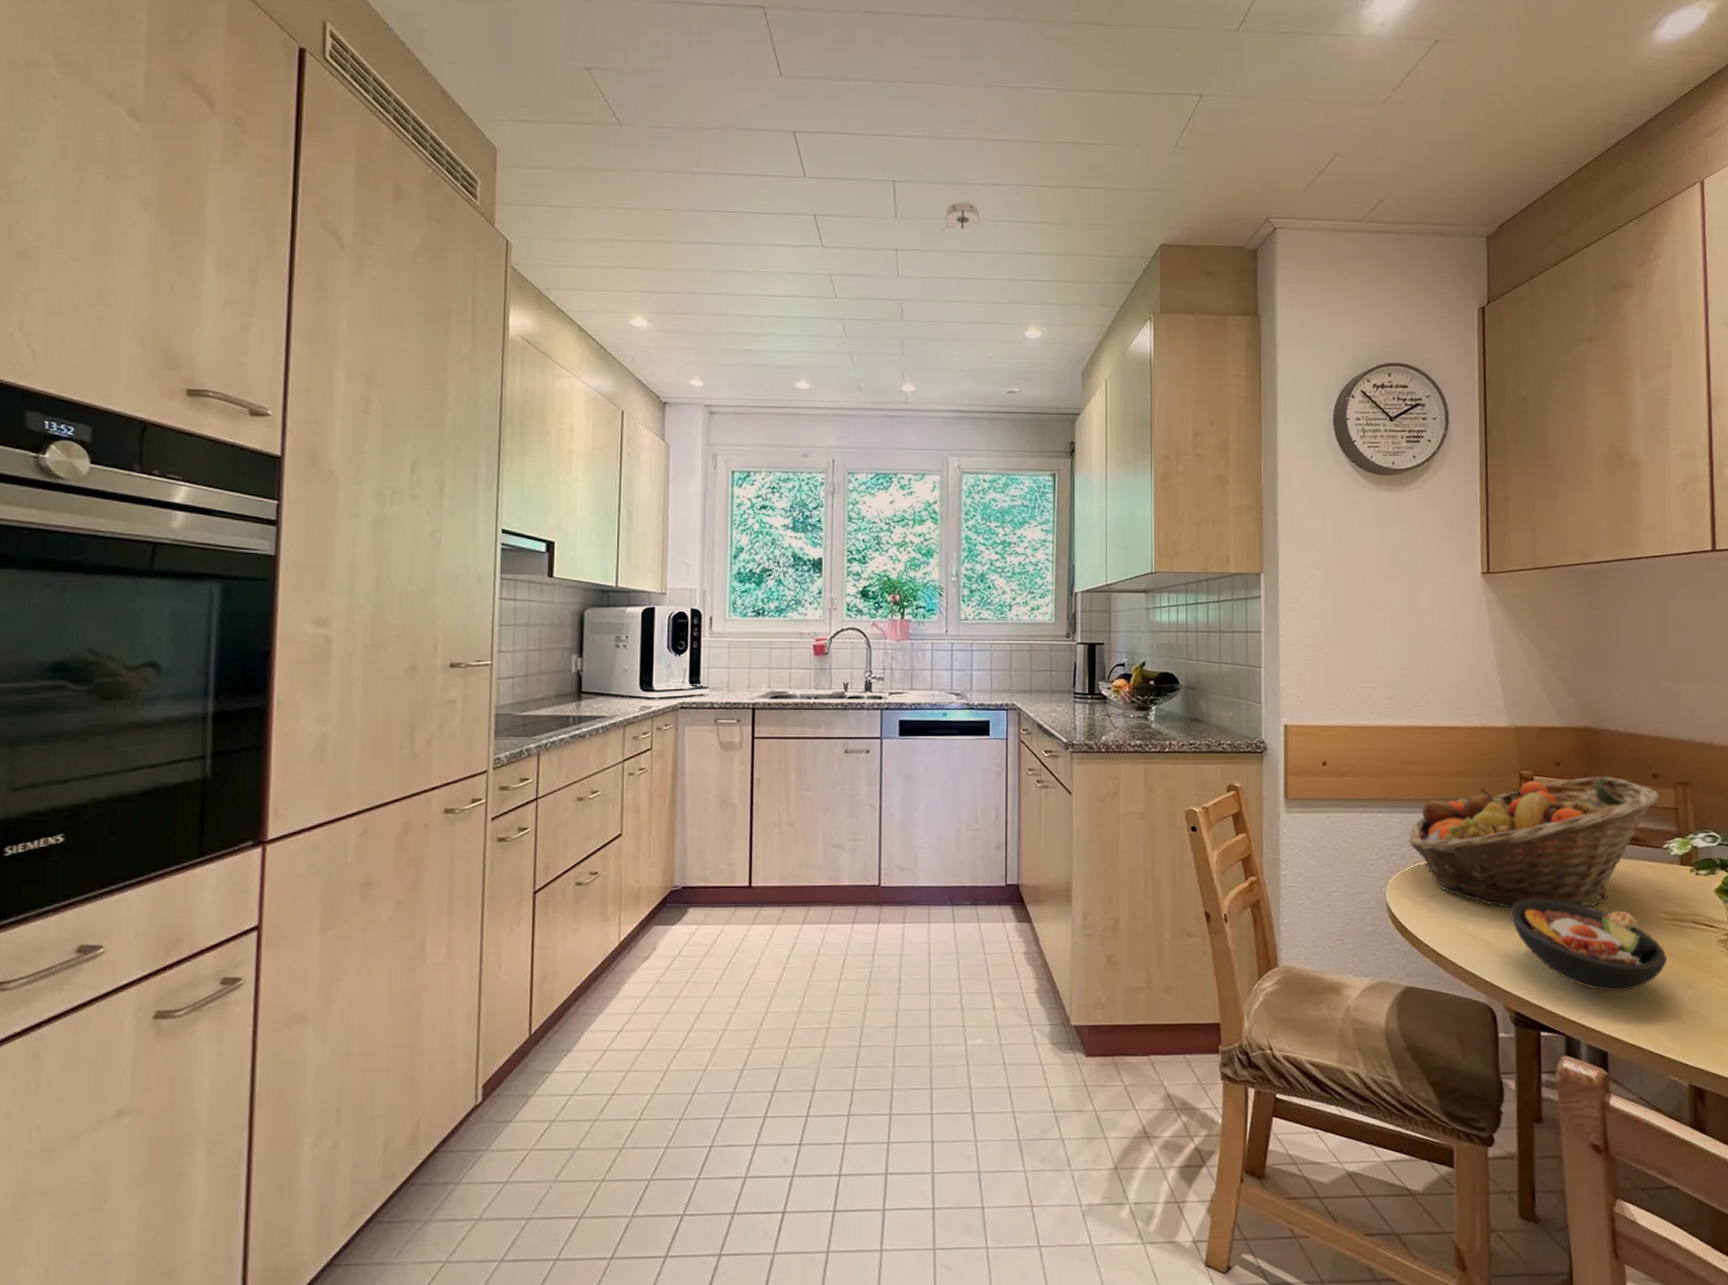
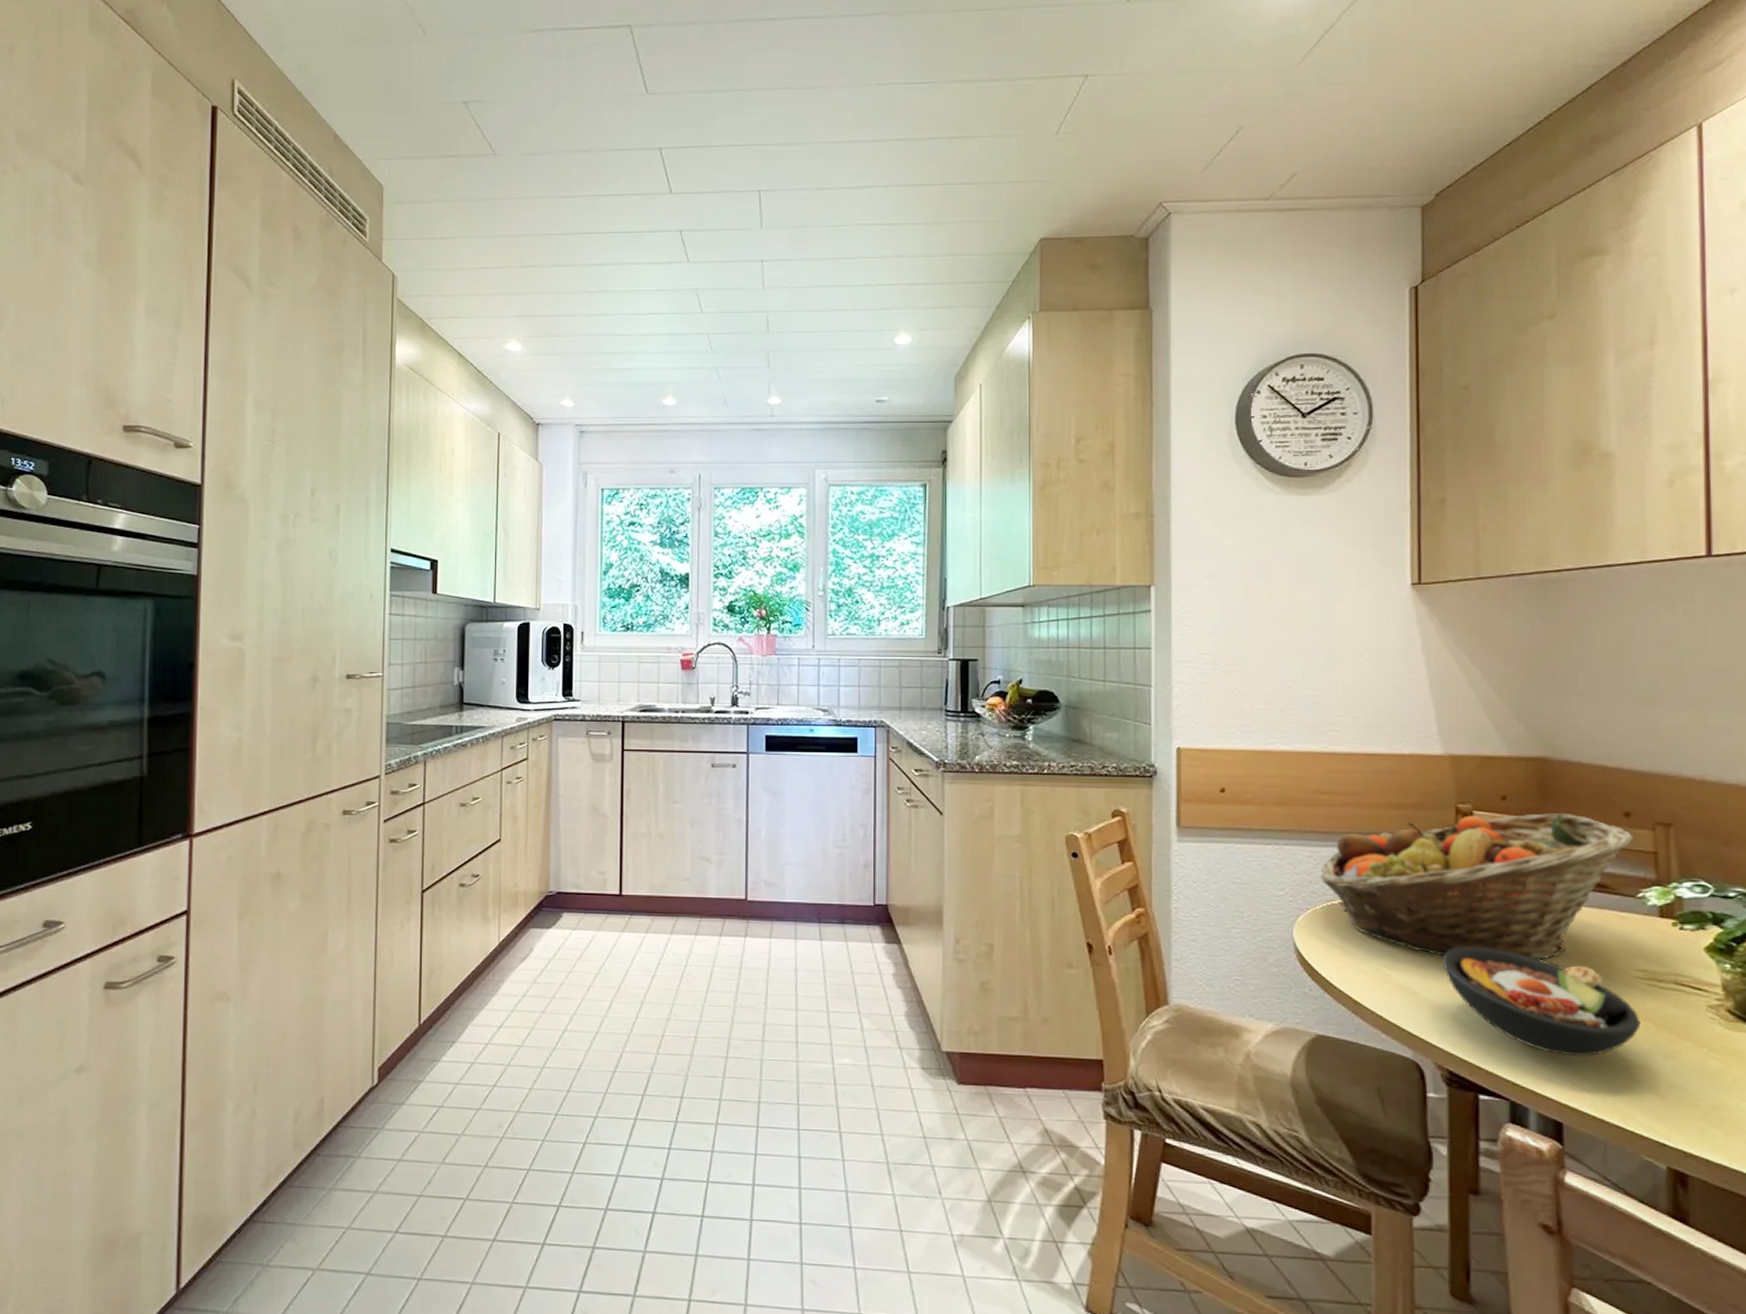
smoke detector: present [941,201,982,230] -> none [808,206,850,238]

